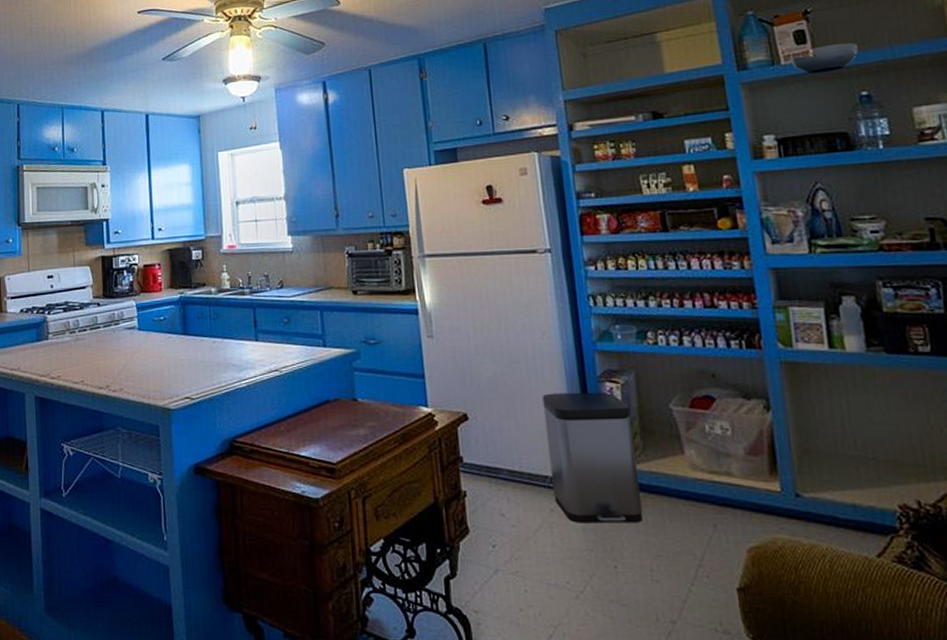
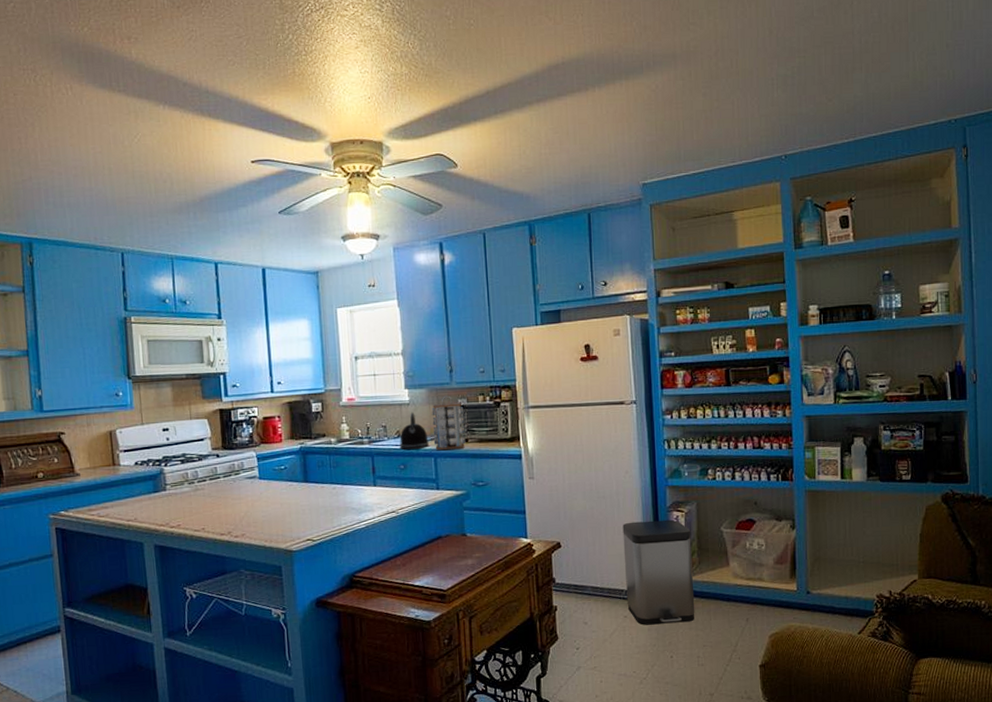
kettle: none [282,260,314,301] -> present [399,412,429,450]
spice rack: none [316,243,355,303] -> present [431,395,466,451]
bowl: present [789,43,859,74] -> none [835,229,887,254]

